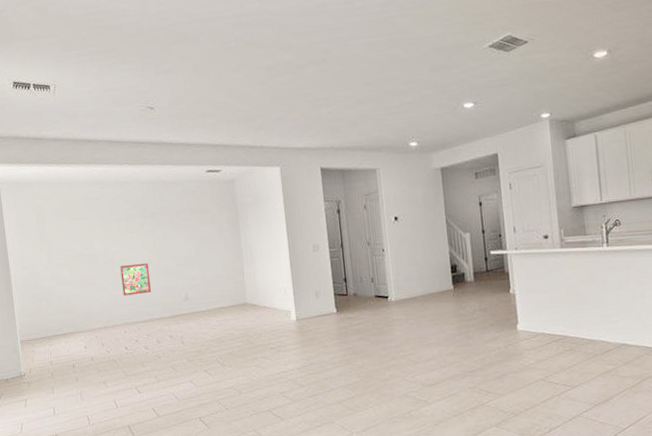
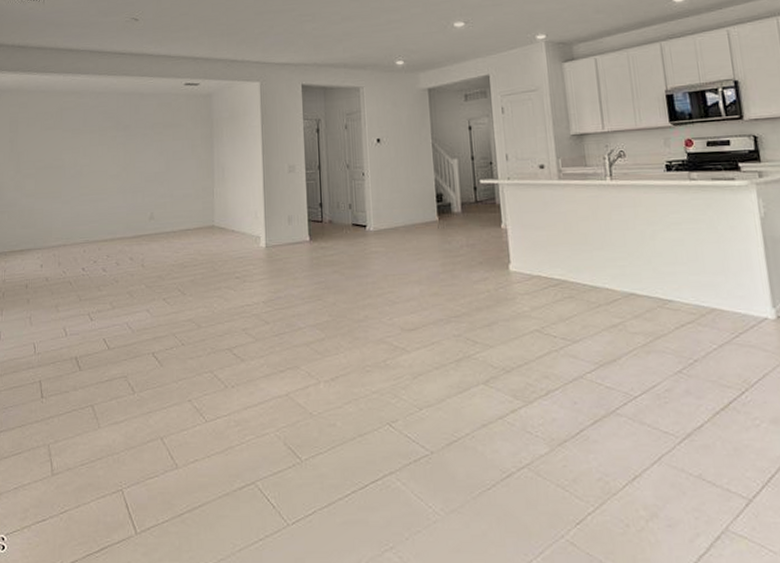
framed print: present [120,262,152,296] -> none [87,177,117,212]

